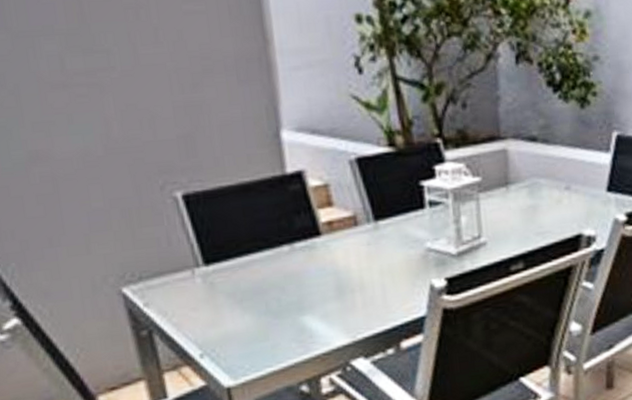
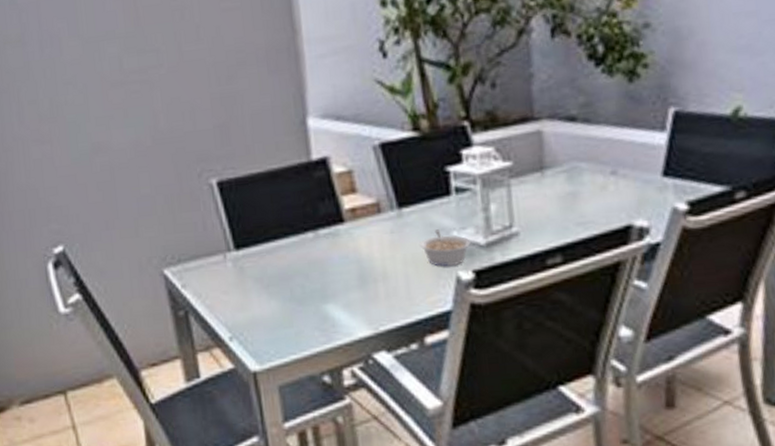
legume: none [395,240,443,276] -> present [419,229,471,267]

